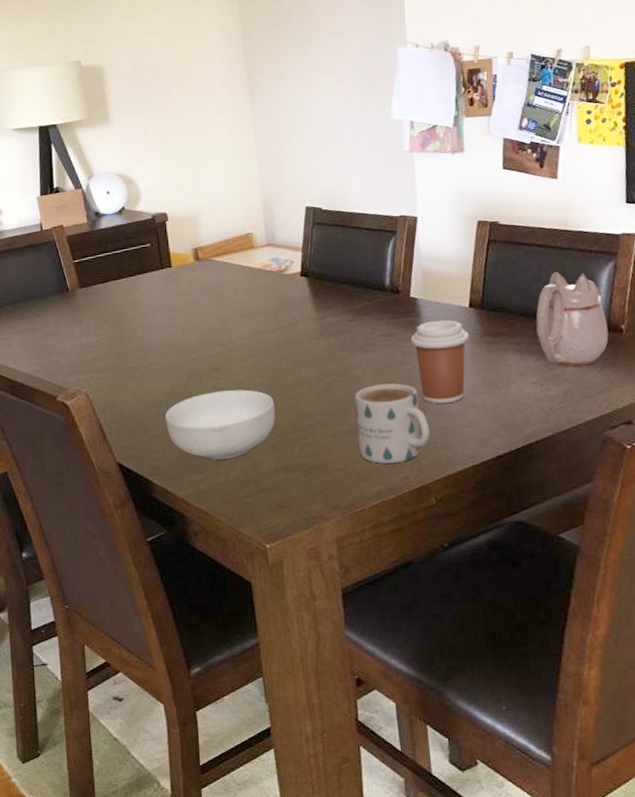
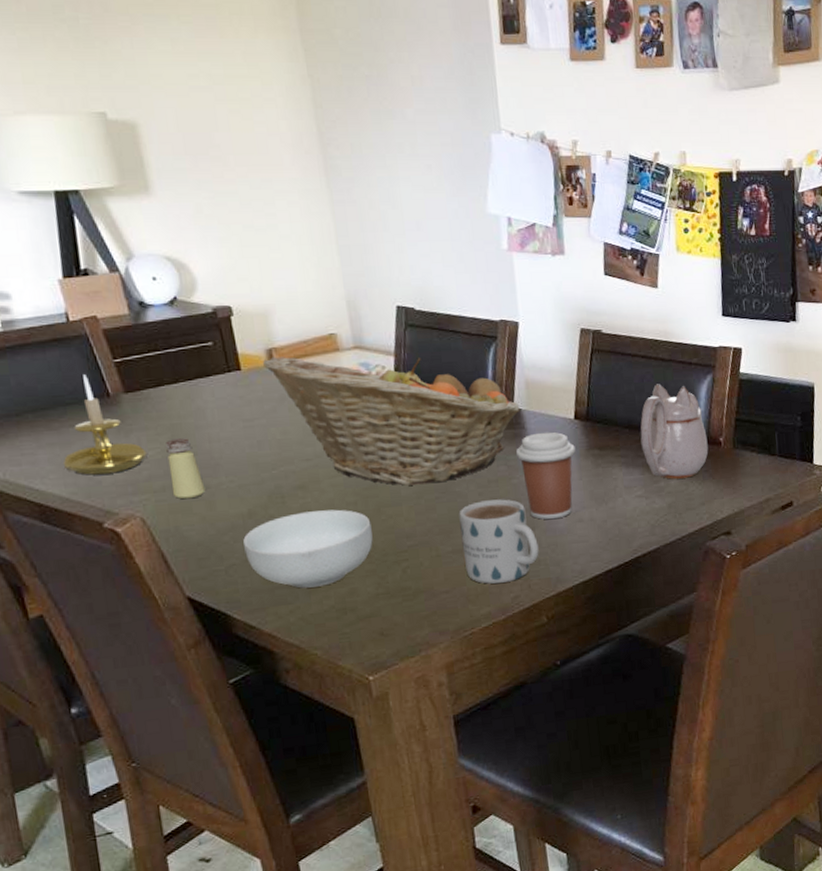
candle holder: none [31,273,94,357] -> present [63,375,147,475]
saltshaker: none [109,325,138,378] -> present [166,438,206,500]
fruit basket: none [189,251,417,369] -> present [262,356,521,486]

